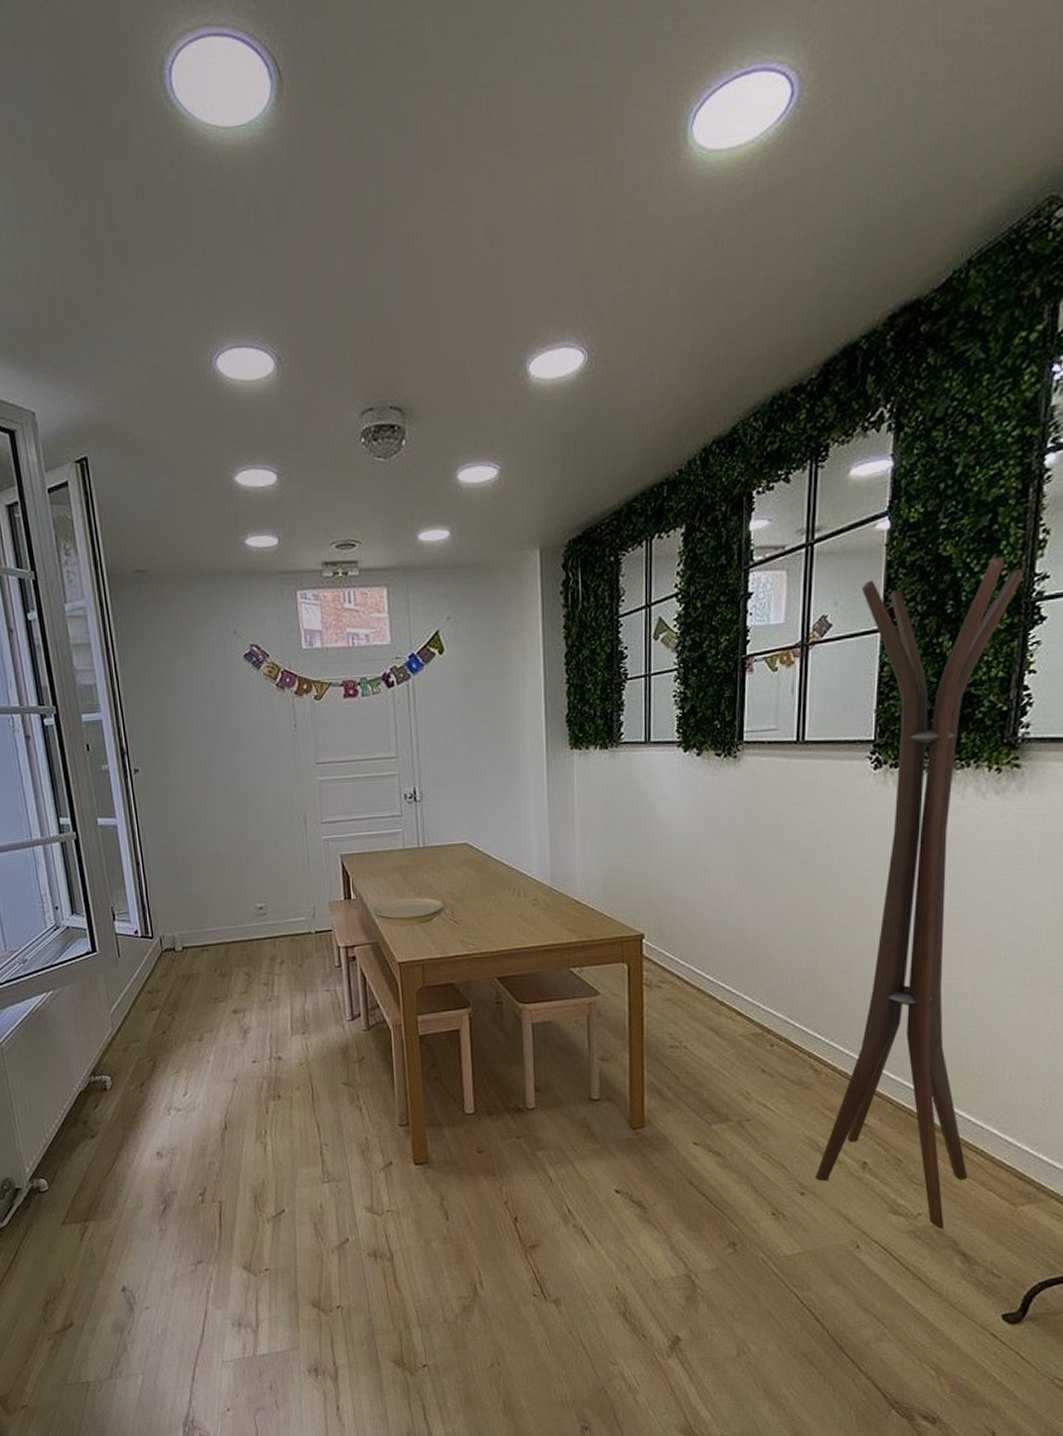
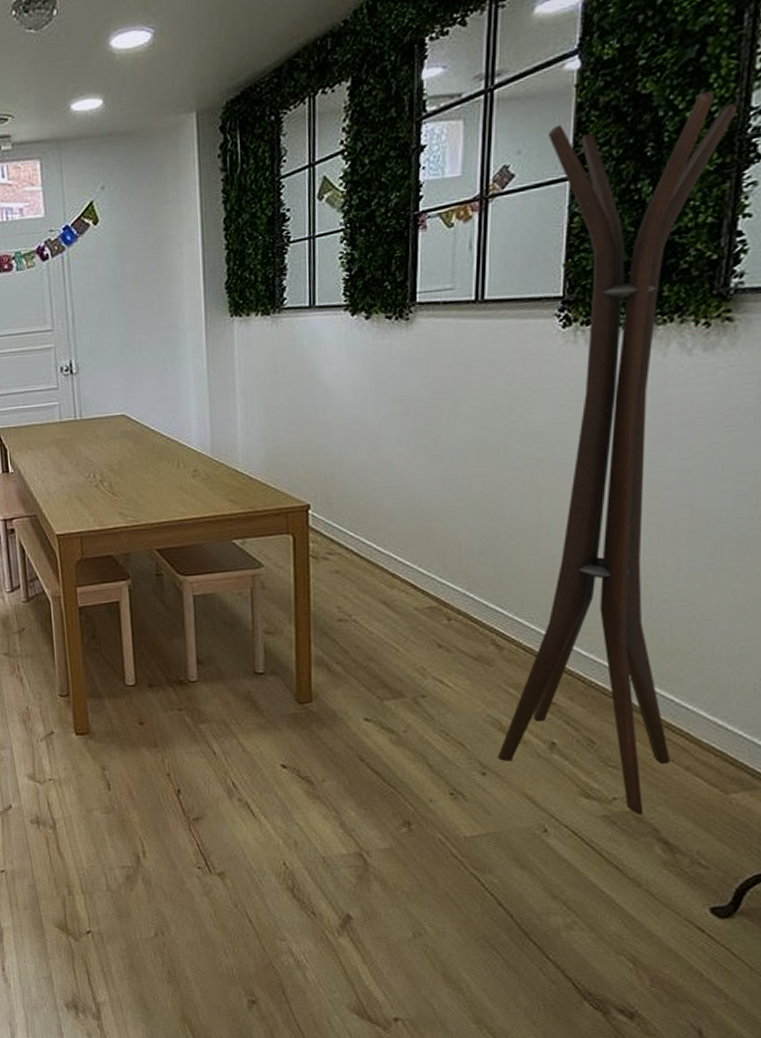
plate: present [373,897,444,926] -> none [31,469,102,499]

